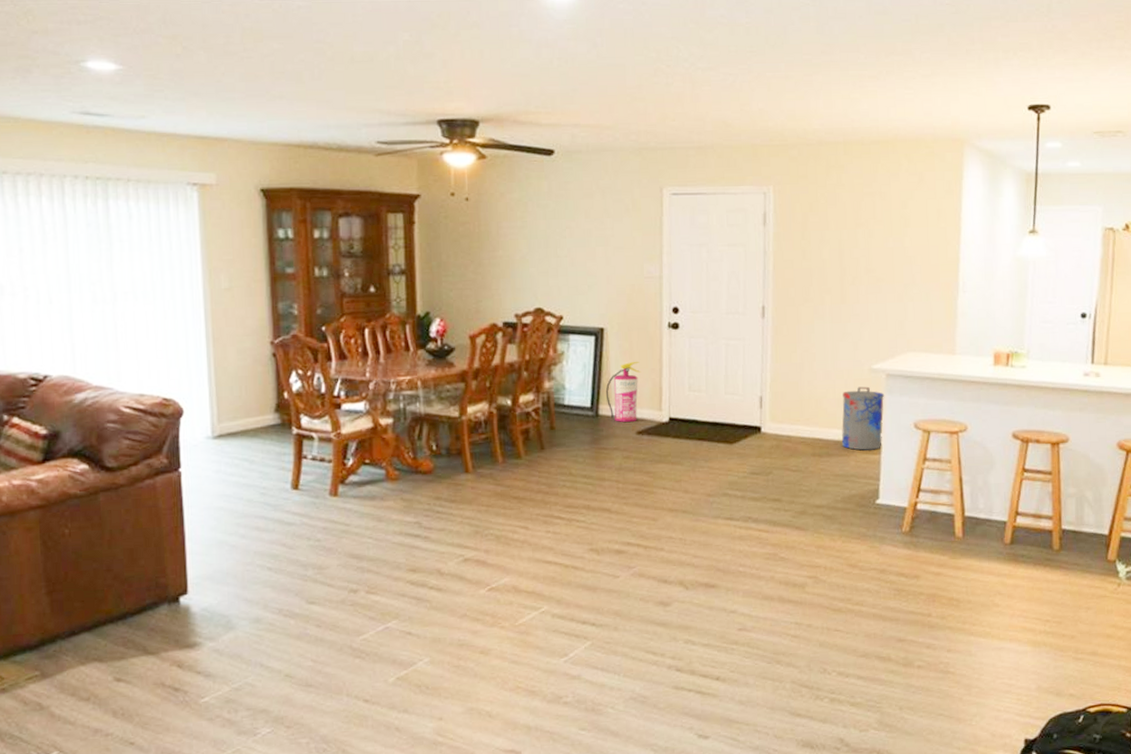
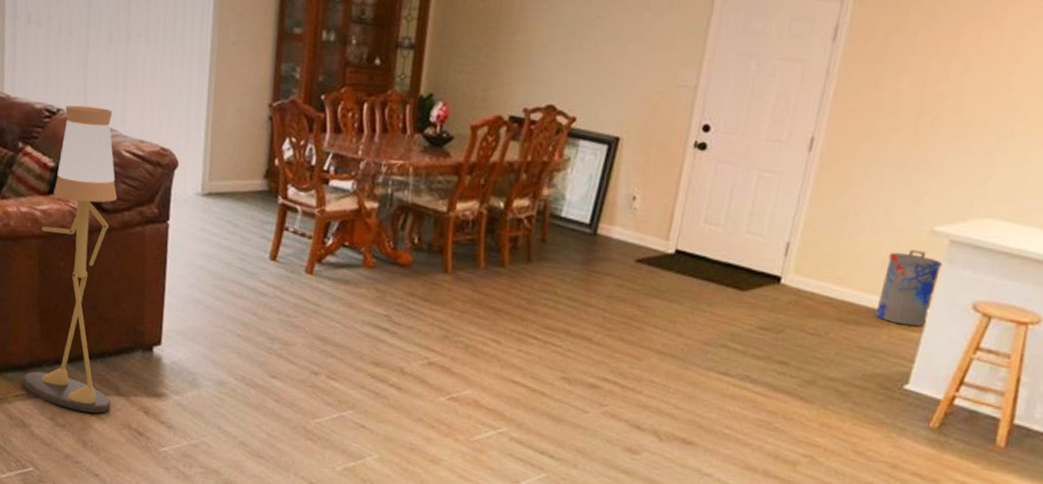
floor lamp: none [35,368,140,680] -> present [23,105,118,414]
fire extinguisher: present [605,361,641,422] -> none [608,180,654,248]

